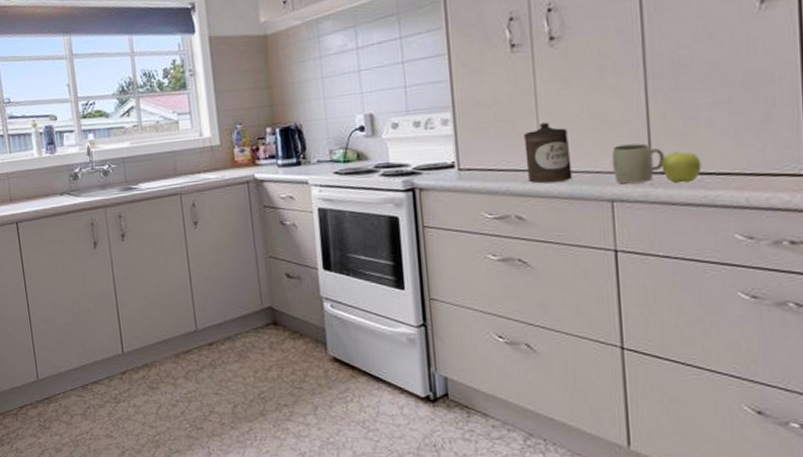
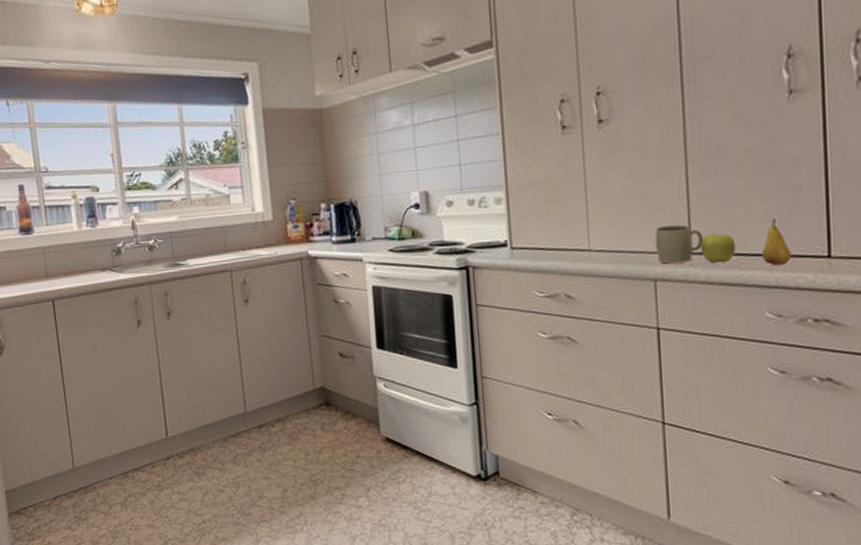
canister: present [524,123,572,184] -> none [573,203,619,263]
fruit: none [731,136,764,185] -> present [762,219,791,266]

